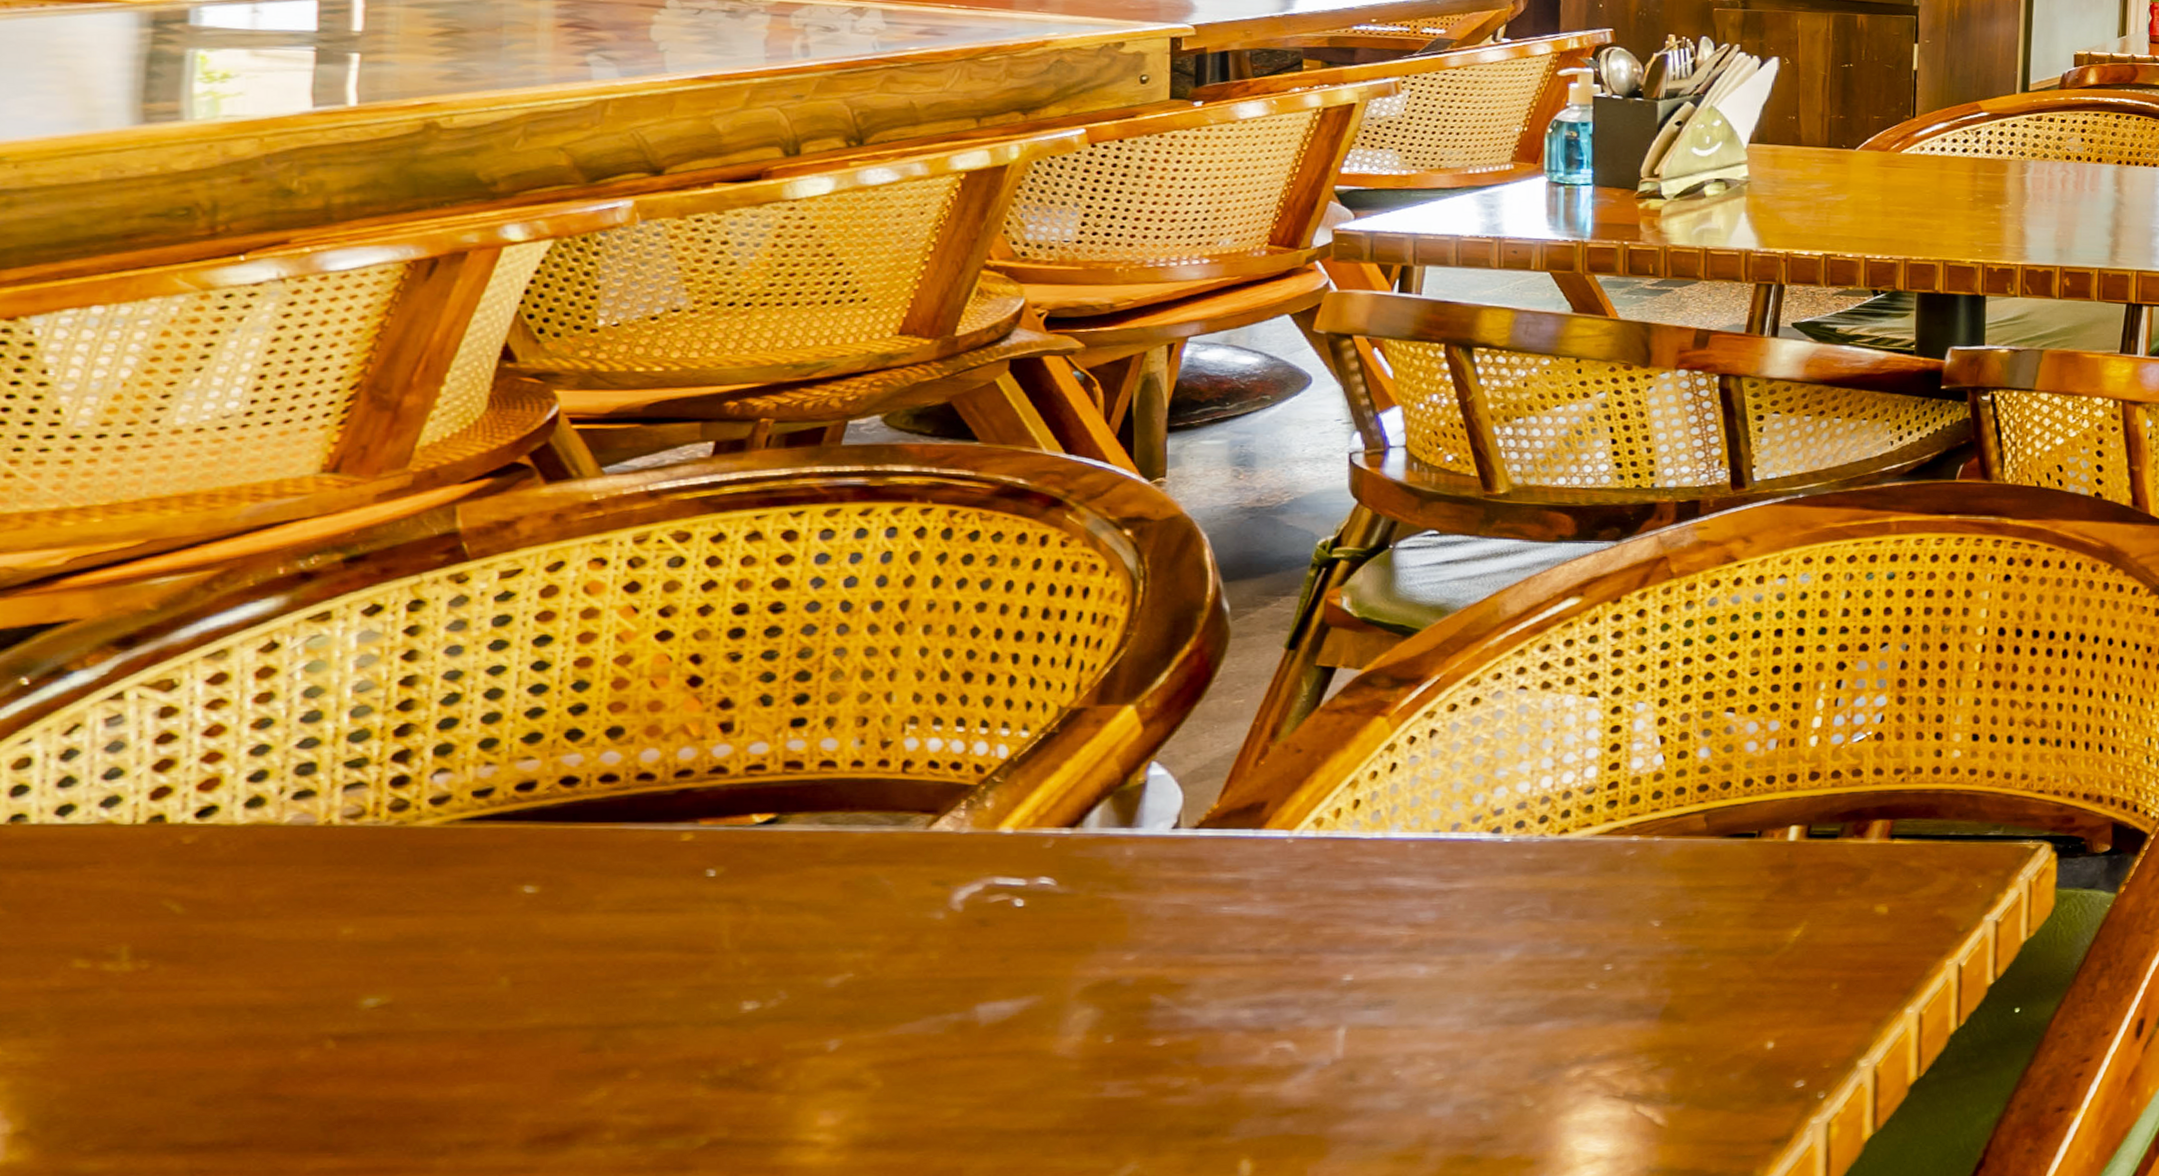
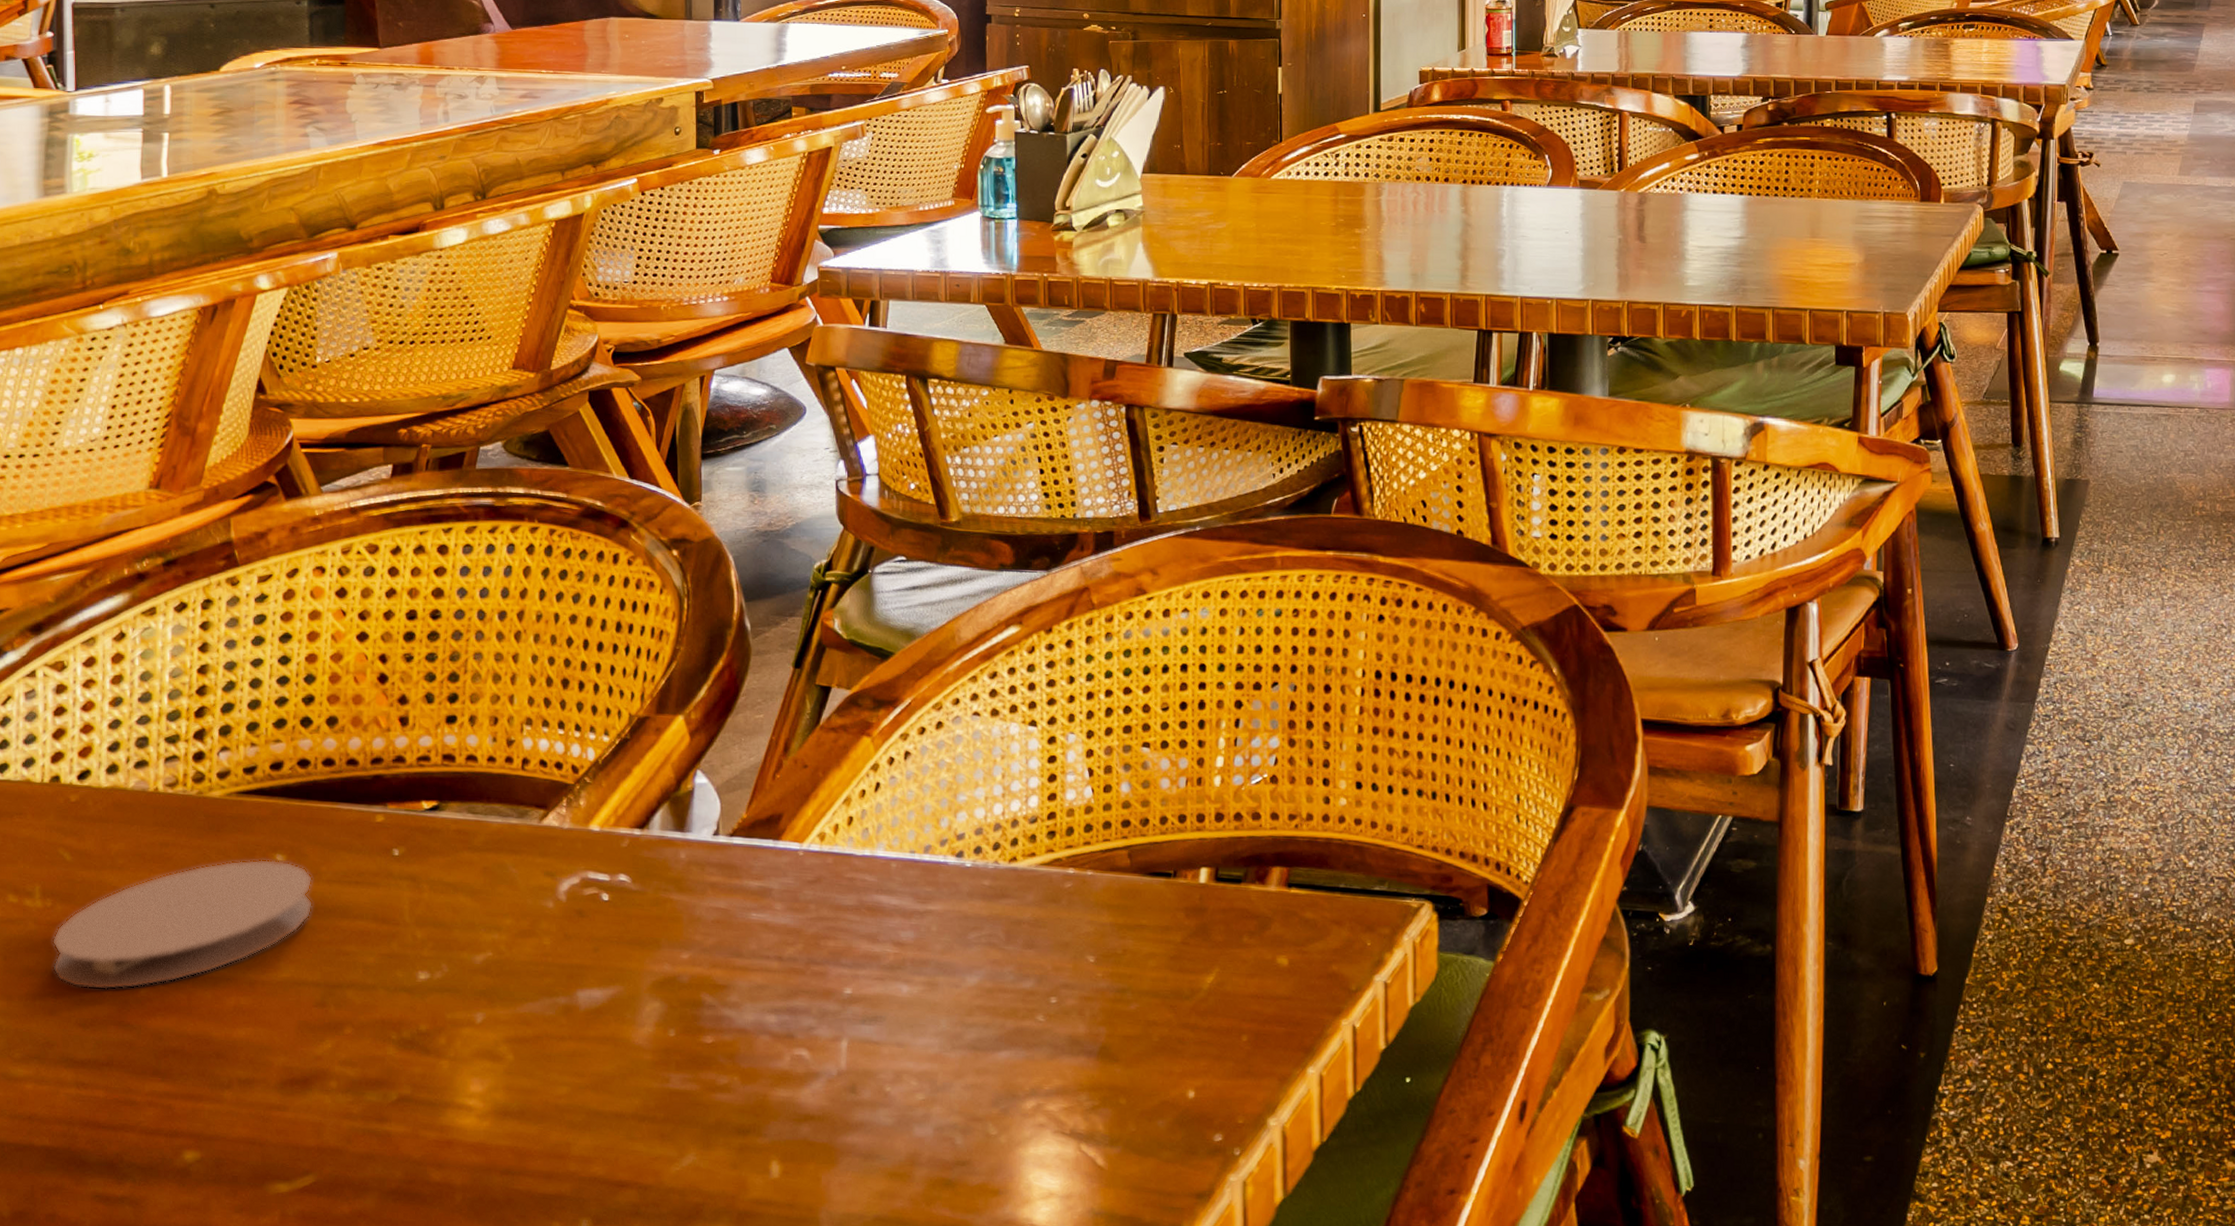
coaster: none [149,892,582,1061] -> present [52,859,313,990]

